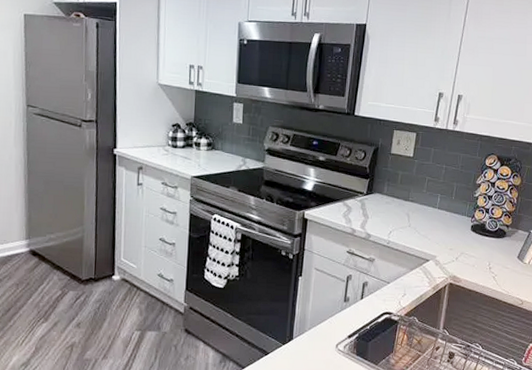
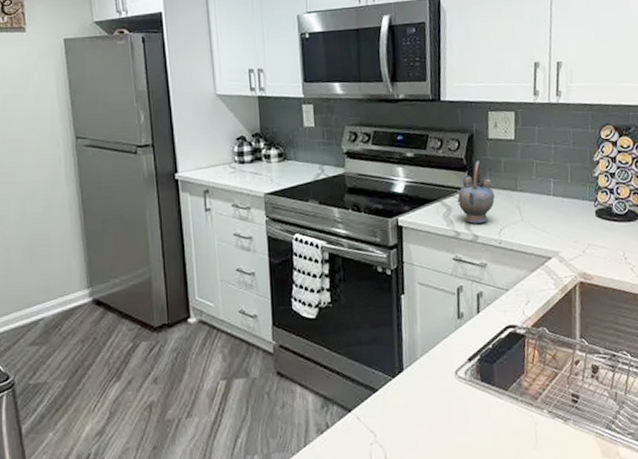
teapot: none [357,171,390,224] -> present [457,161,495,224]

